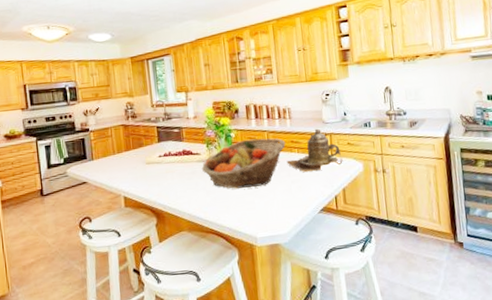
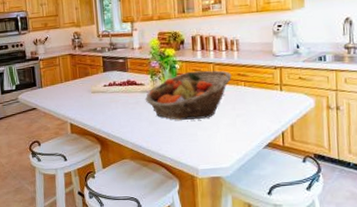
teapot: present [286,128,343,173] -> none [232,61,293,107]

